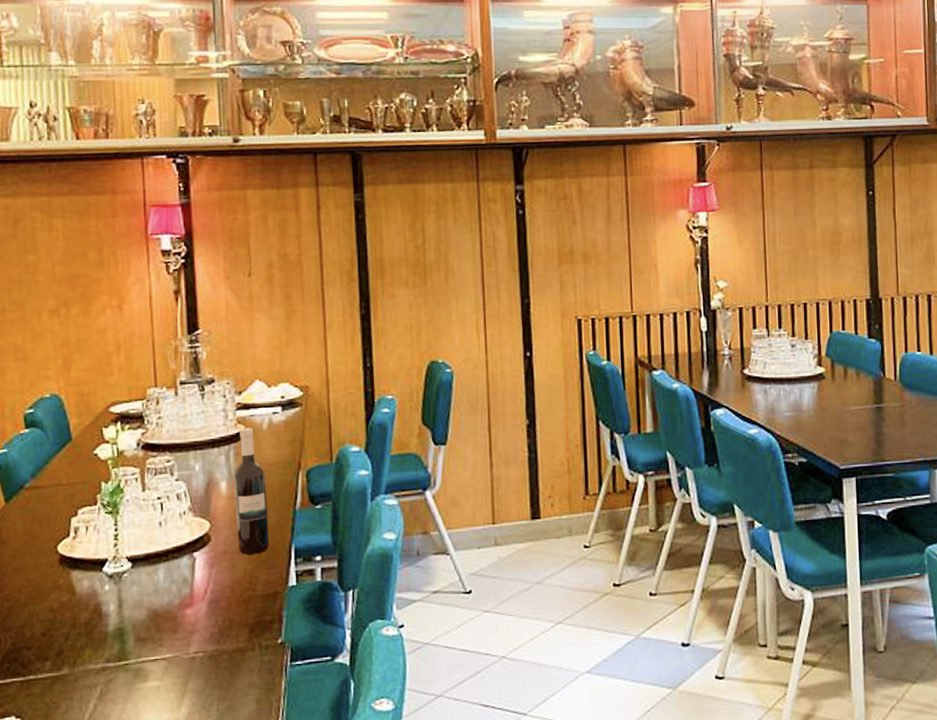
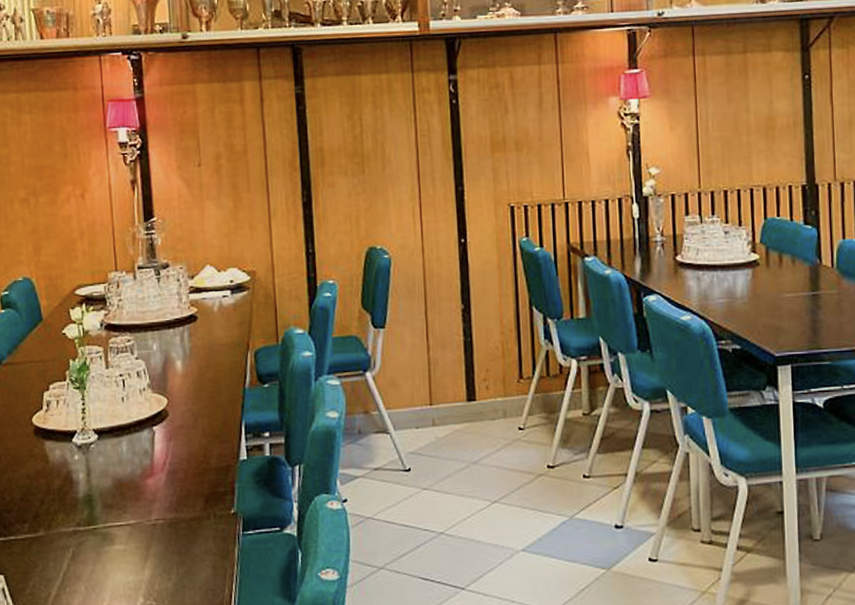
wine bottle: present [233,428,270,555] -> none [188,310,222,430]

